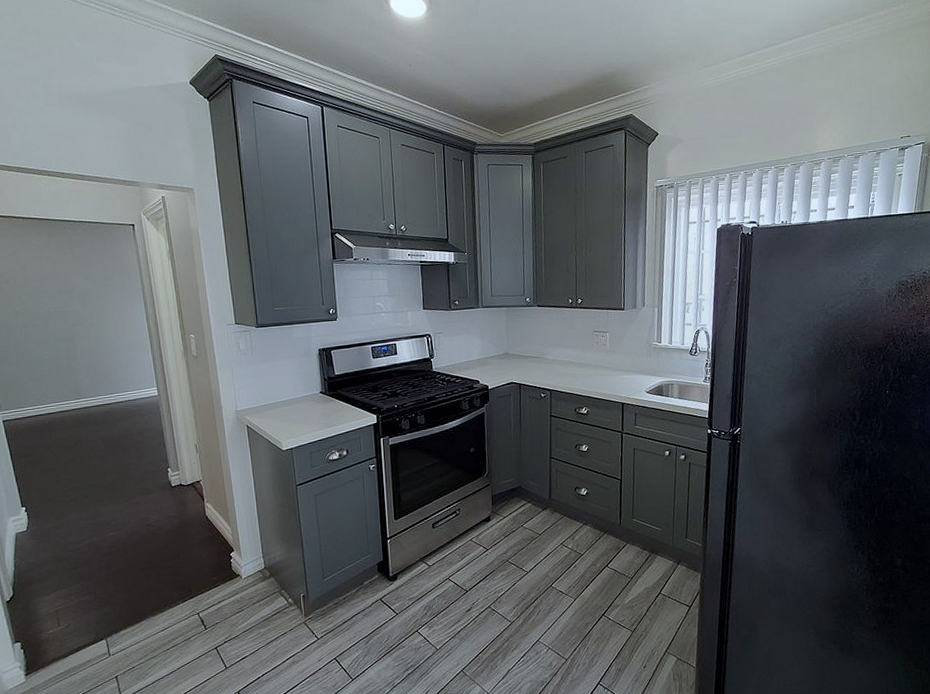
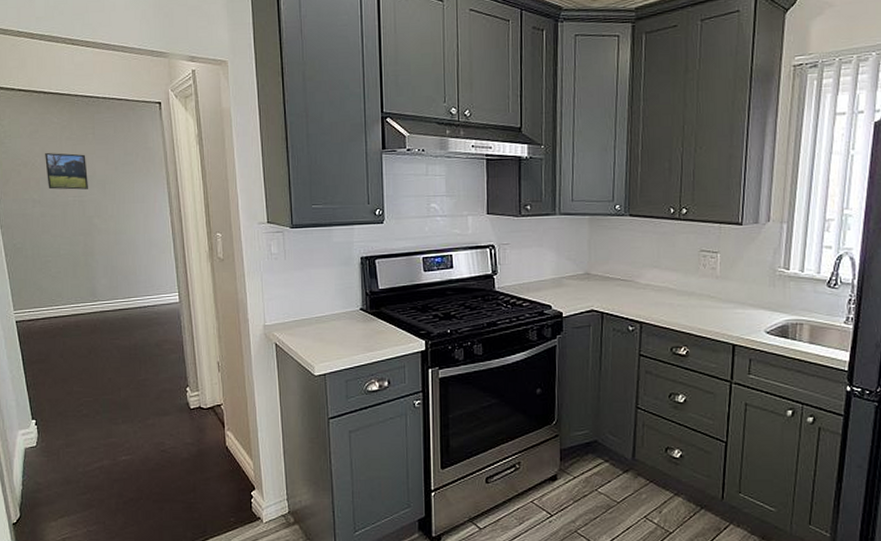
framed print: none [26,270,69,303] -> present [45,153,88,190]

